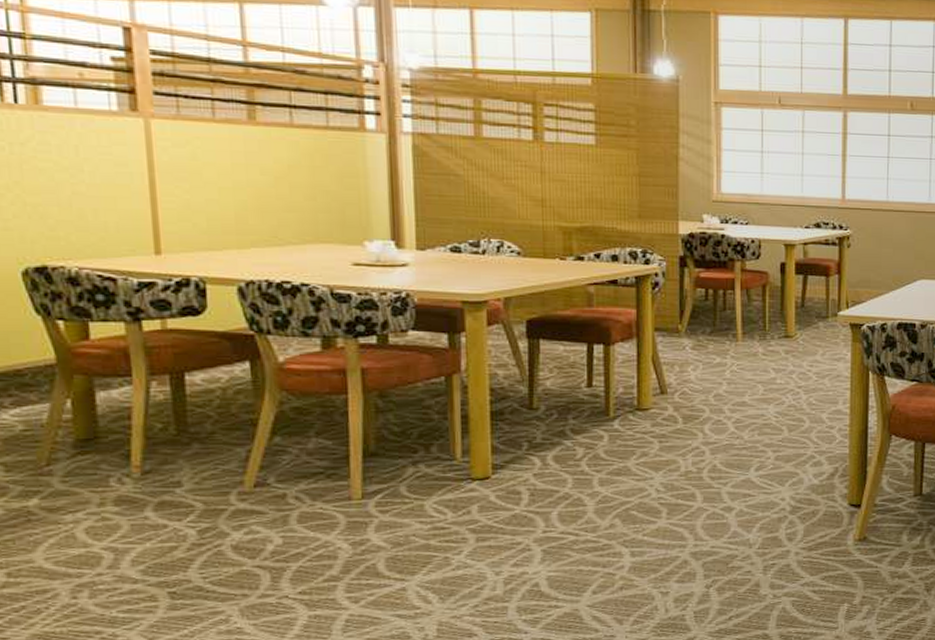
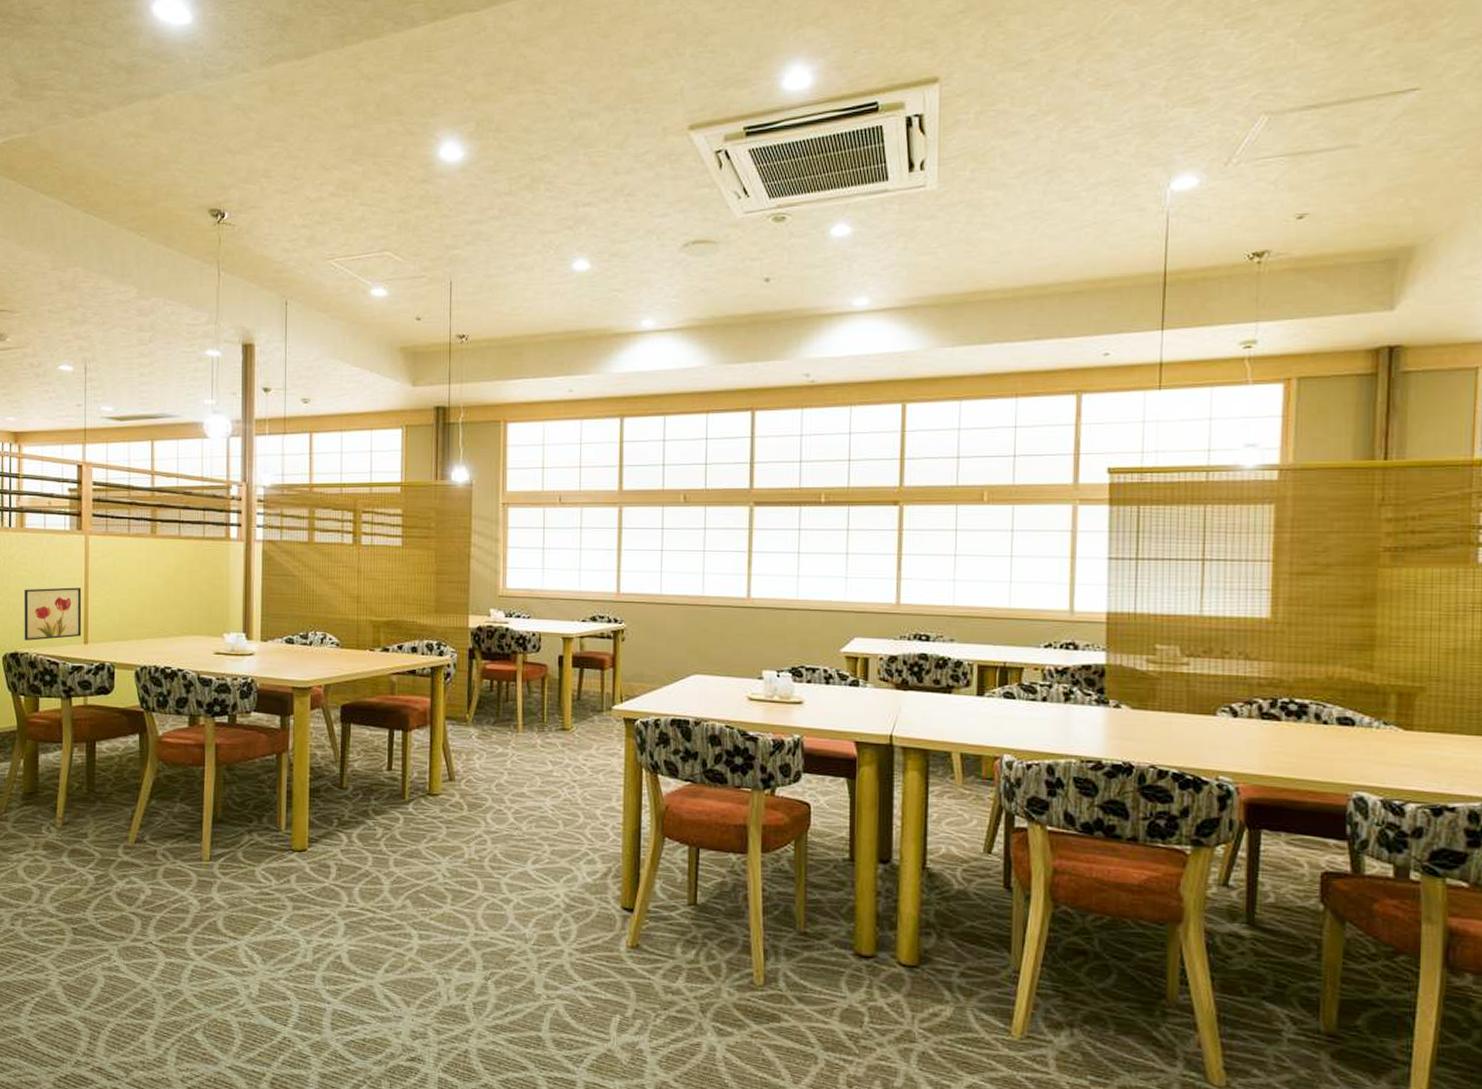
wall art: none [50,184,150,251] -> present [24,587,82,641]

